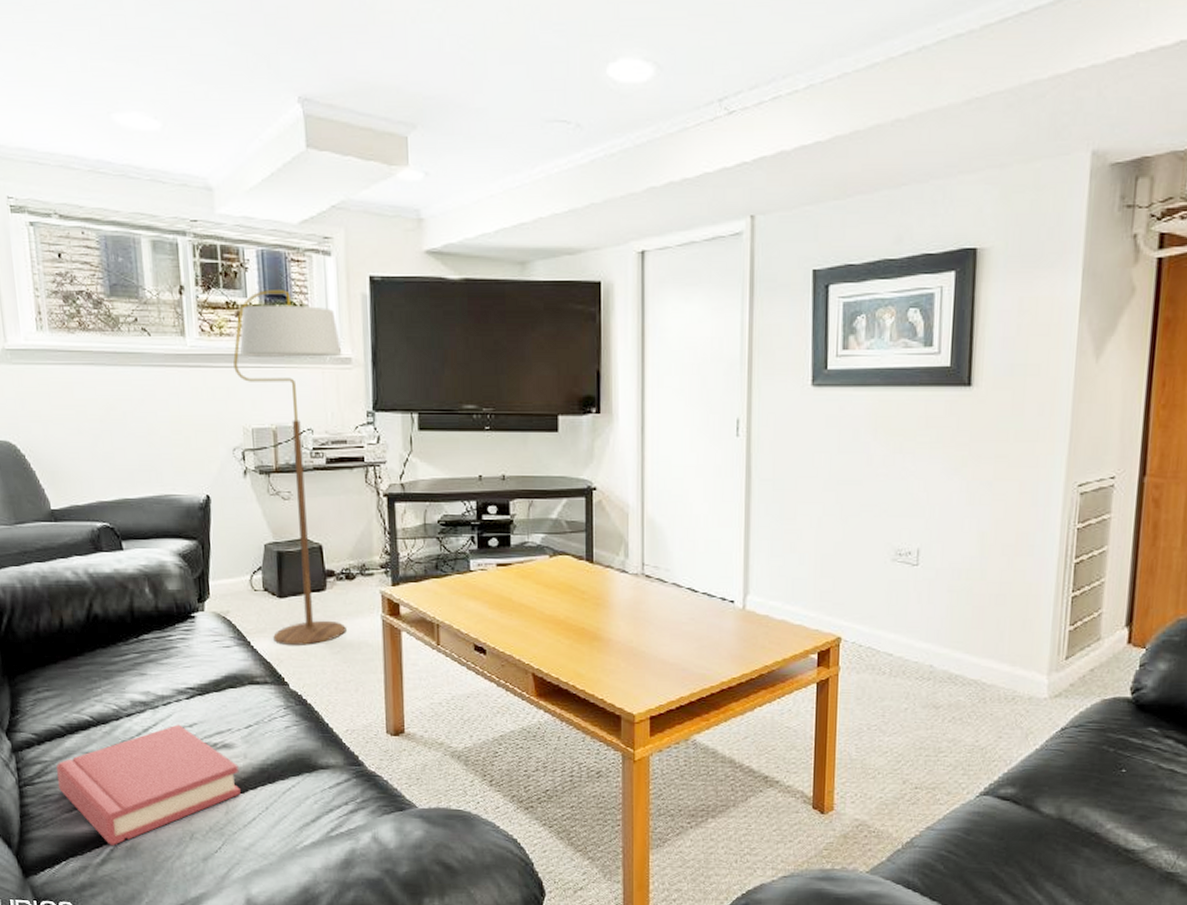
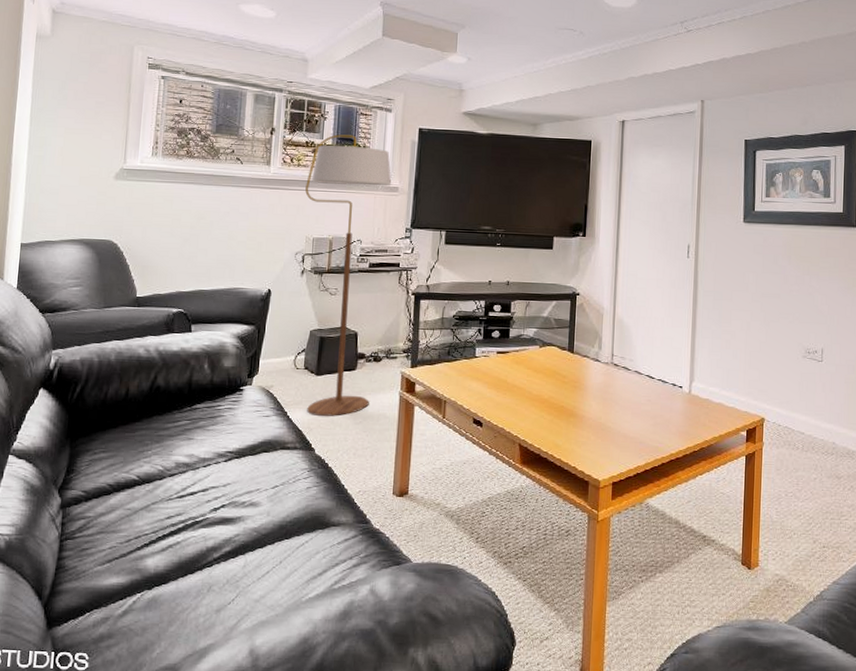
hardback book: present [56,724,241,845] -> none [97,484,261,597]

